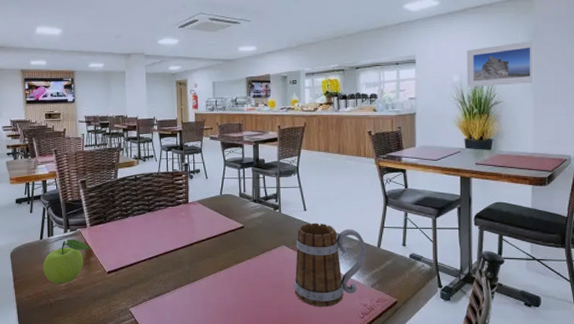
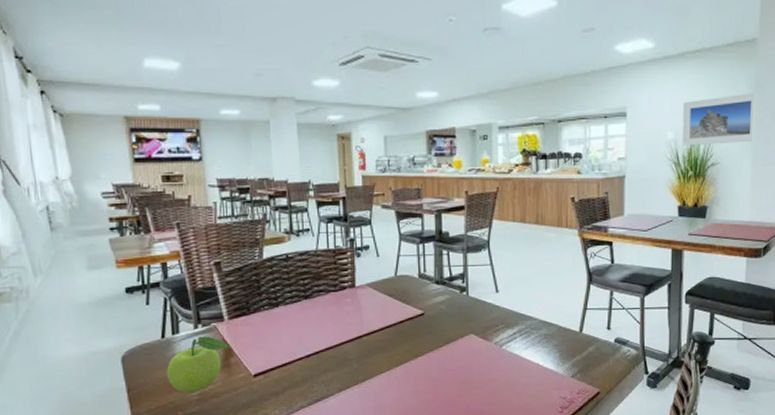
mug: present [294,223,366,307] -> none [484,306,567,403]

